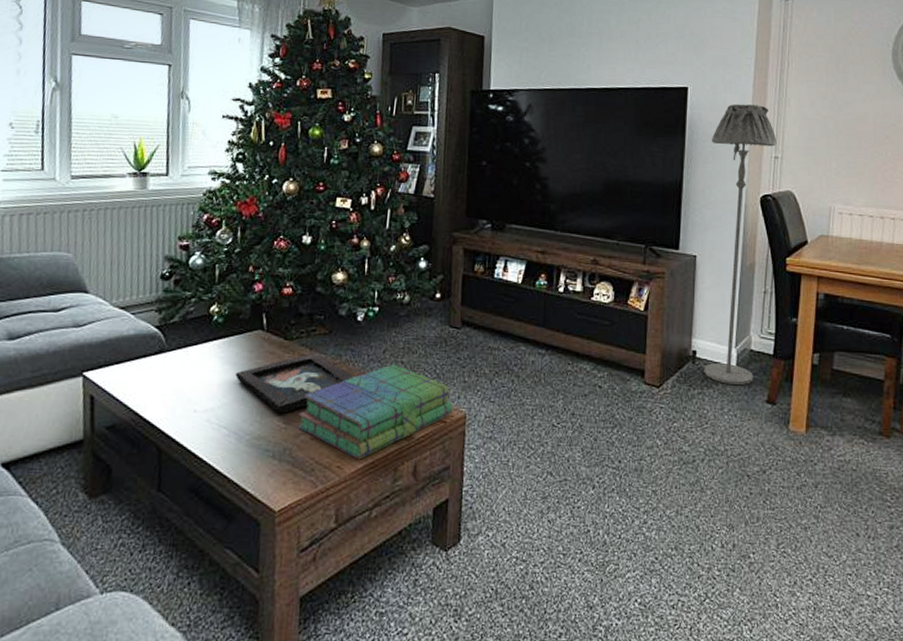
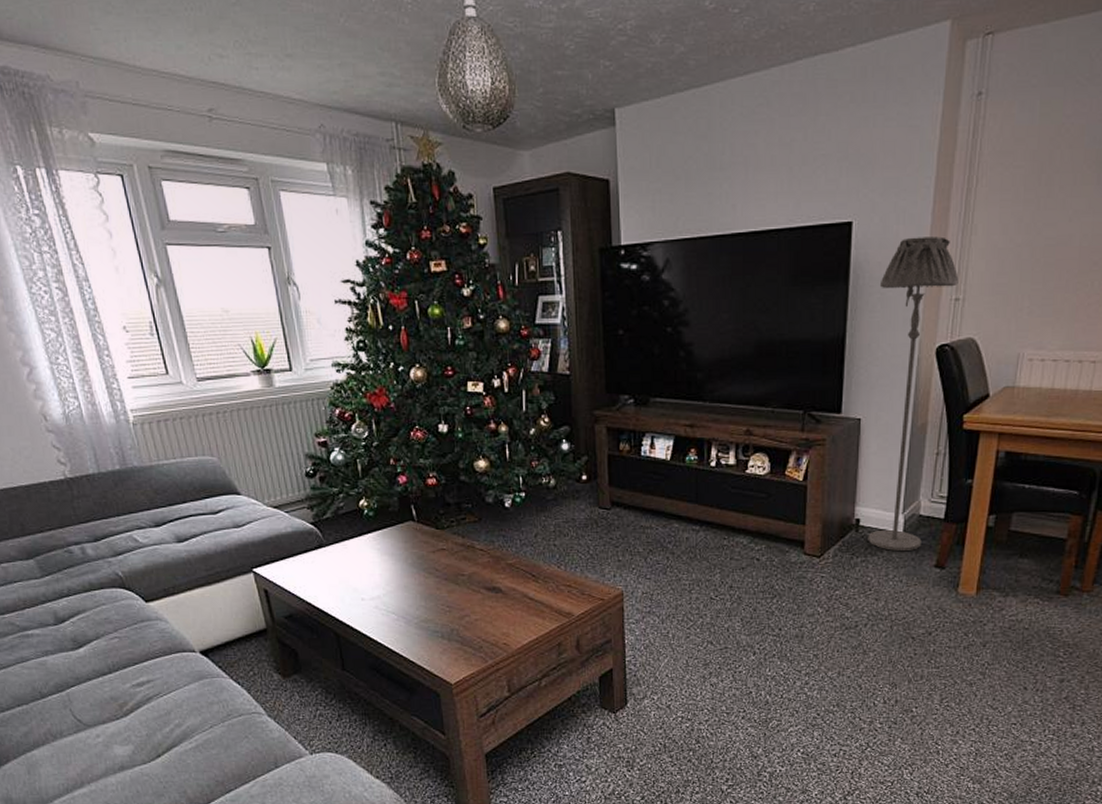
decorative tray: present [235,353,354,414] -> none [395,540,509,598]
stack of books: present [297,364,453,460] -> none [460,547,610,637]

